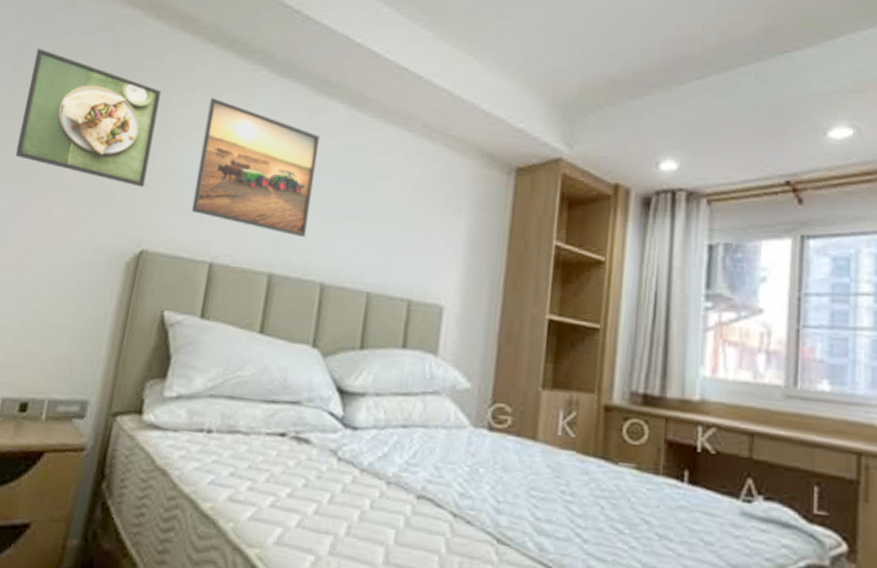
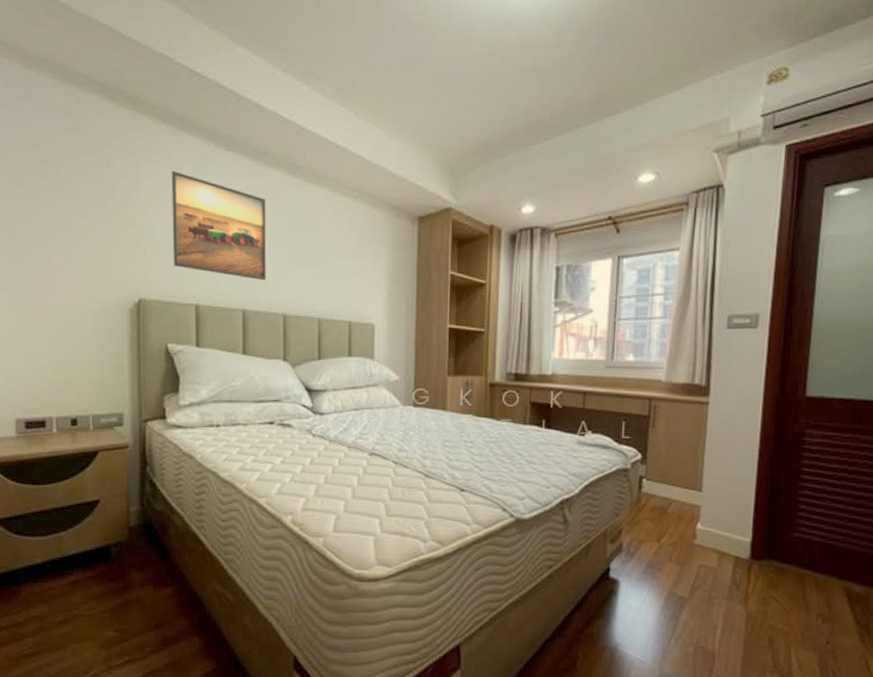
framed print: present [15,48,161,187] -> none [11,132,132,249]

